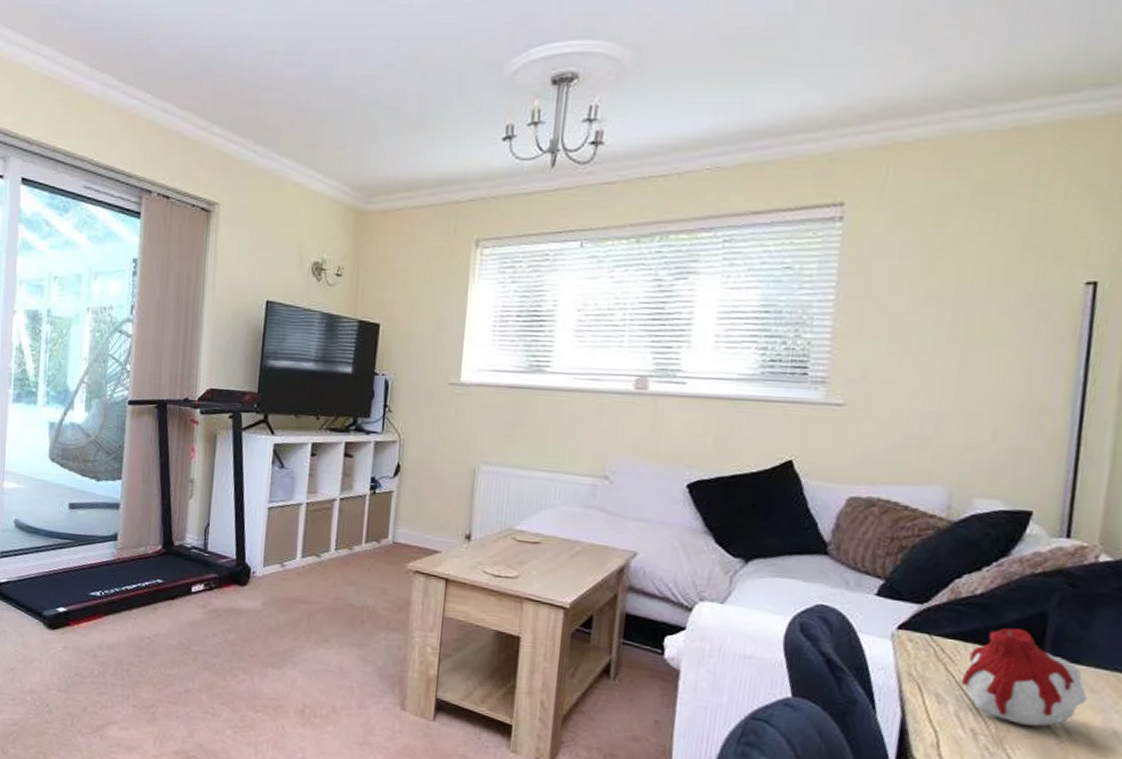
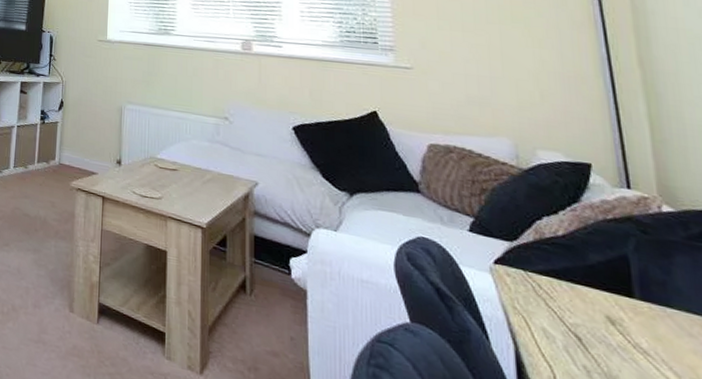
candle: present [960,628,1087,727] -> none [563,269,687,368]

